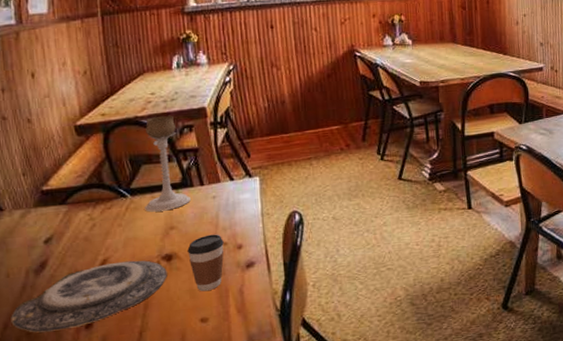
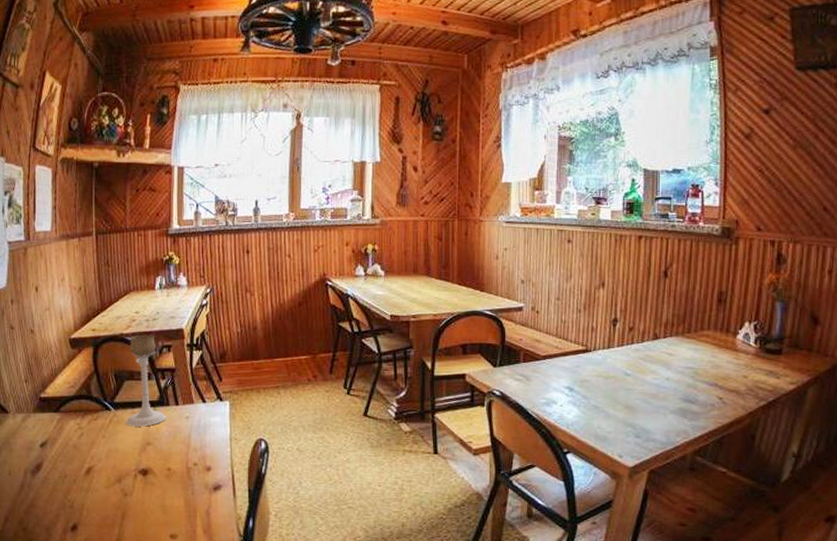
plate: present [11,260,167,333] -> none [11,471,143,529]
coffee cup: present [187,234,224,292] -> none [161,454,194,509]

